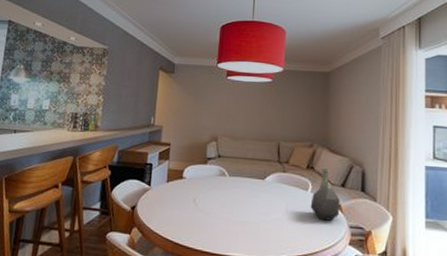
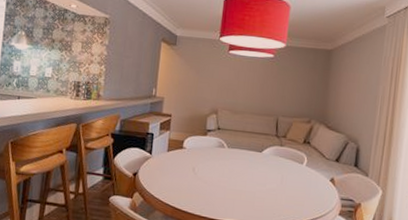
vase: present [310,169,340,221] -> none [304,144,334,193]

